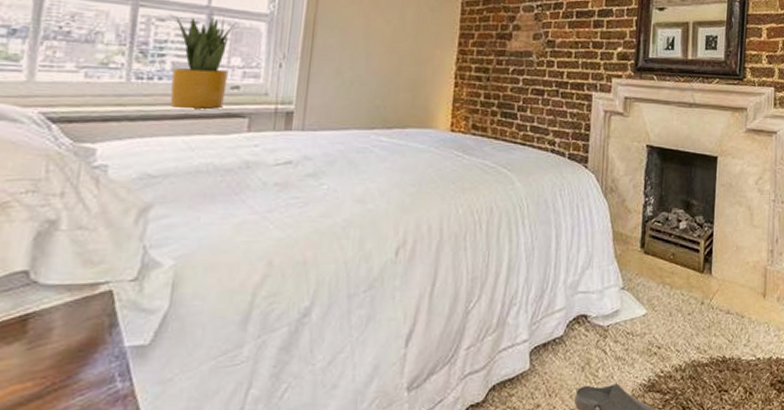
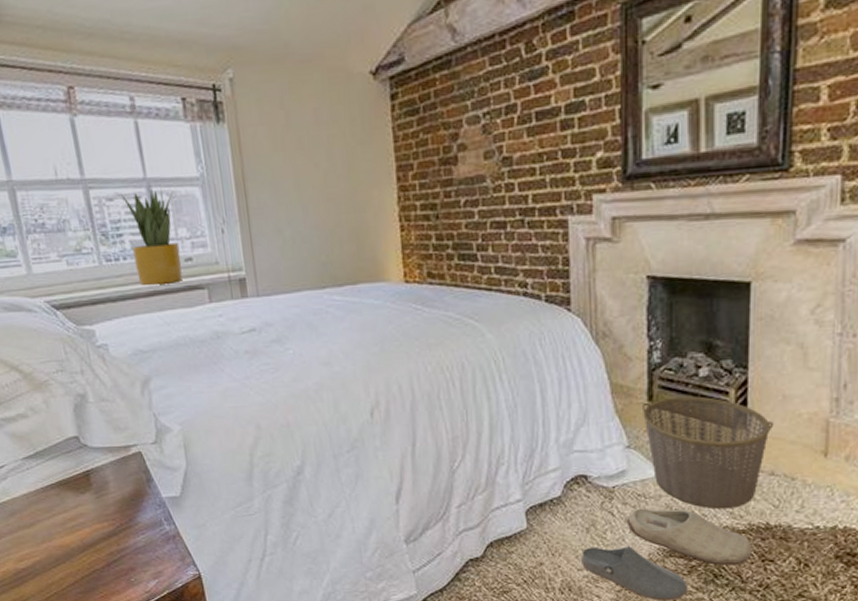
slipper: none [616,345,712,398] -> present [626,508,752,565]
basket: none [635,245,731,344] -> present [641,396,775,508]

